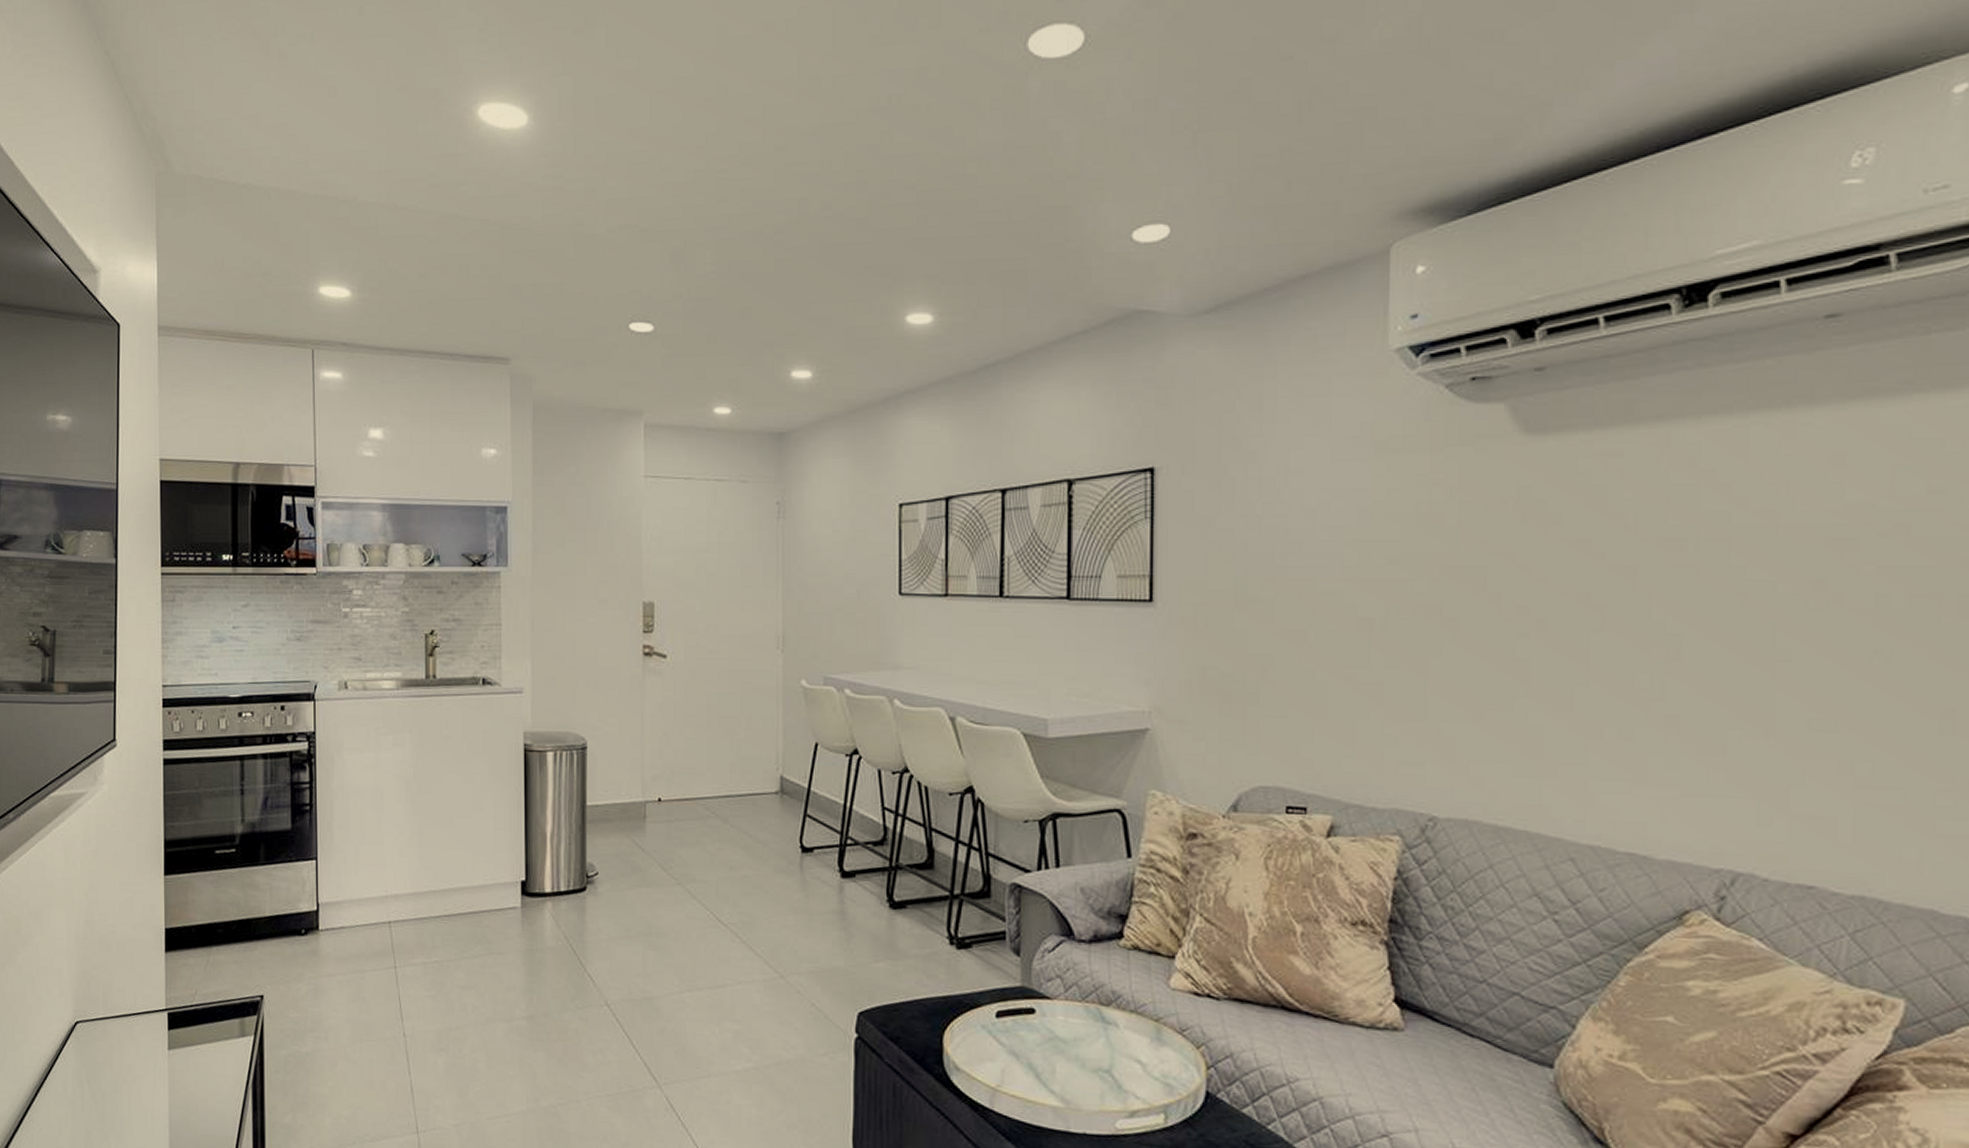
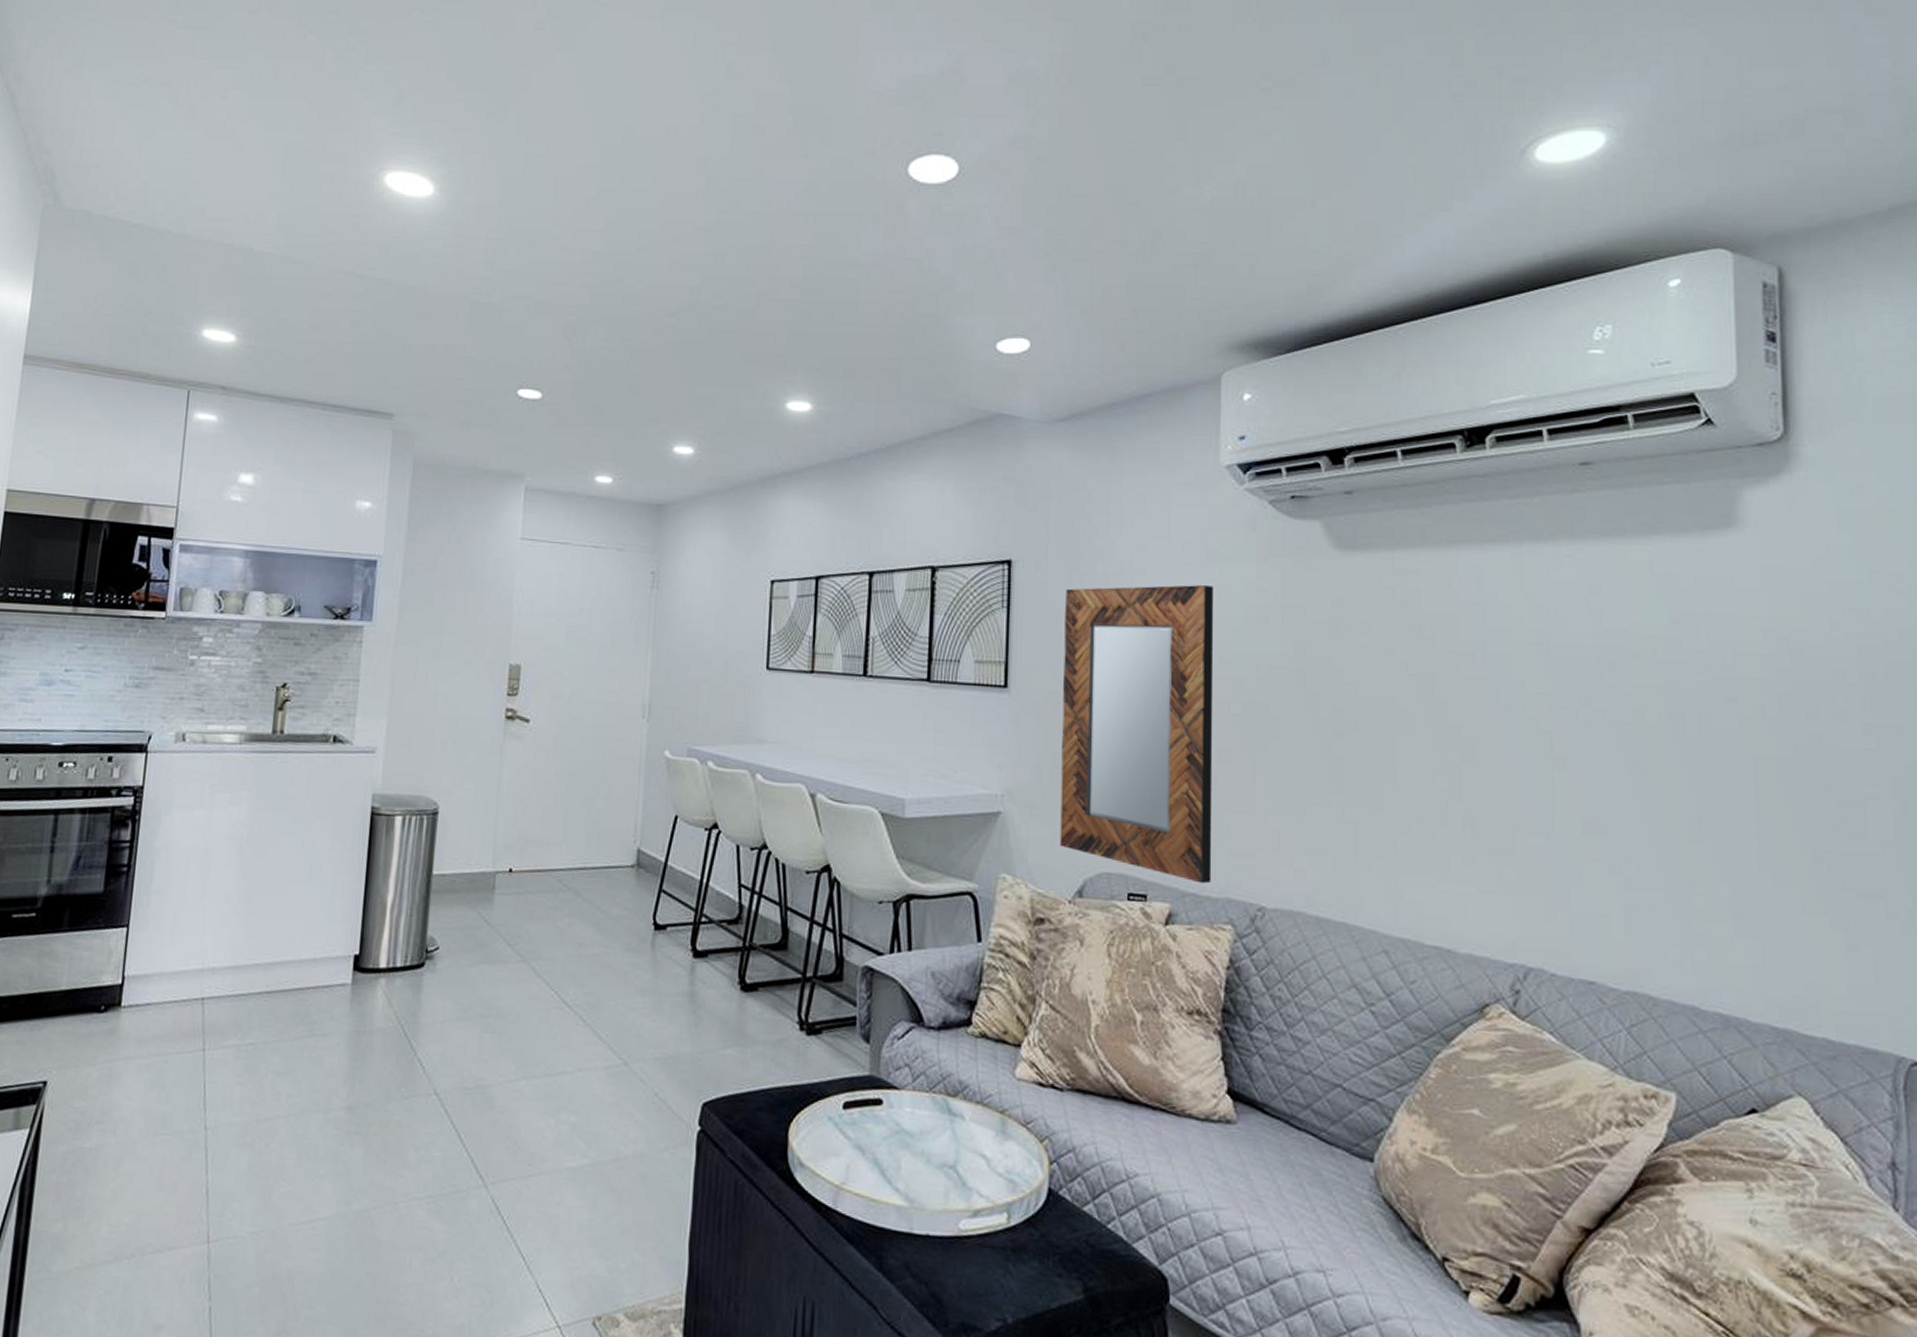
home mirror: none [1212,482,1381,795] -> present [1060,585,1214,884]

